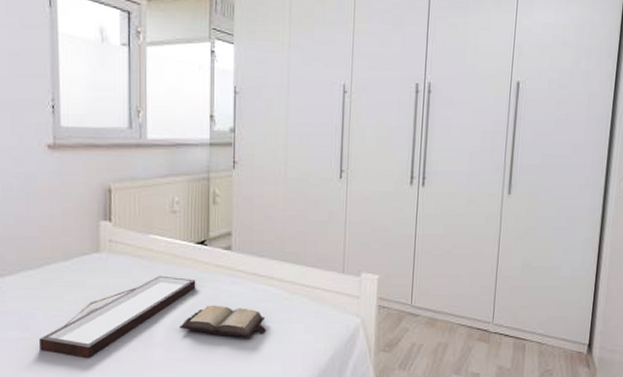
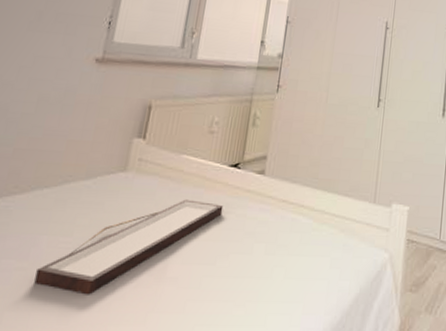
hardback book: present [180,305,267,338] -> none [198,234,291,273]

